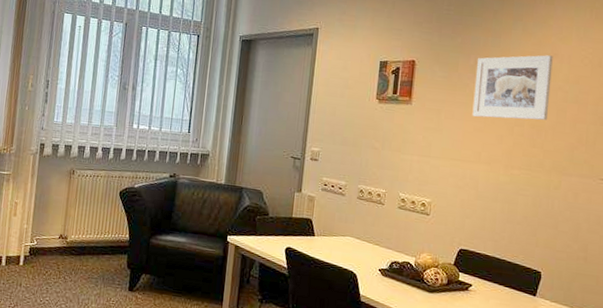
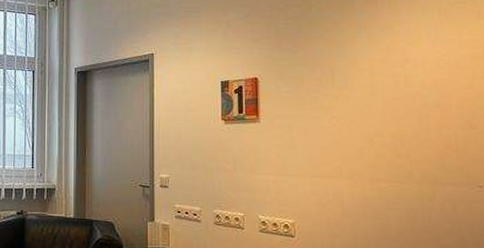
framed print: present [472,55,553,120] -> none [323,61,409,130]

